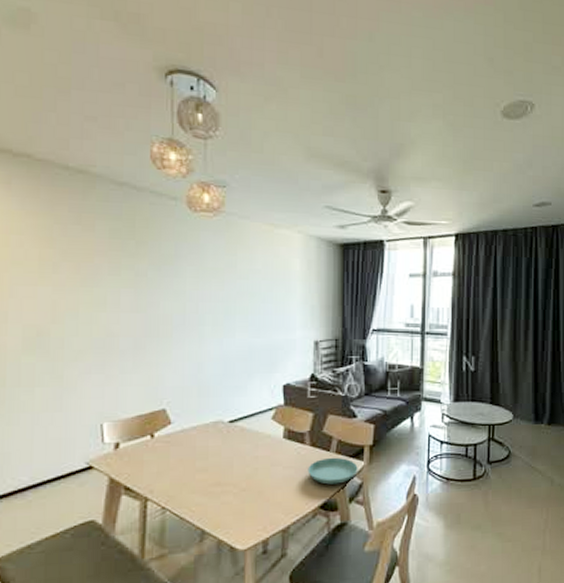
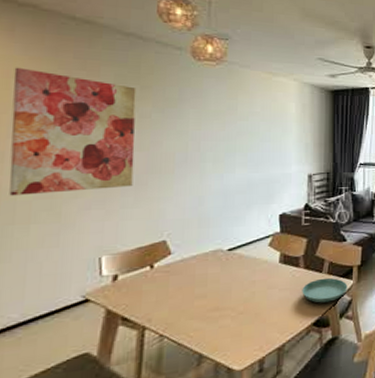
wall art: none [12,222,132,357] -> present [9,67,137,196]

